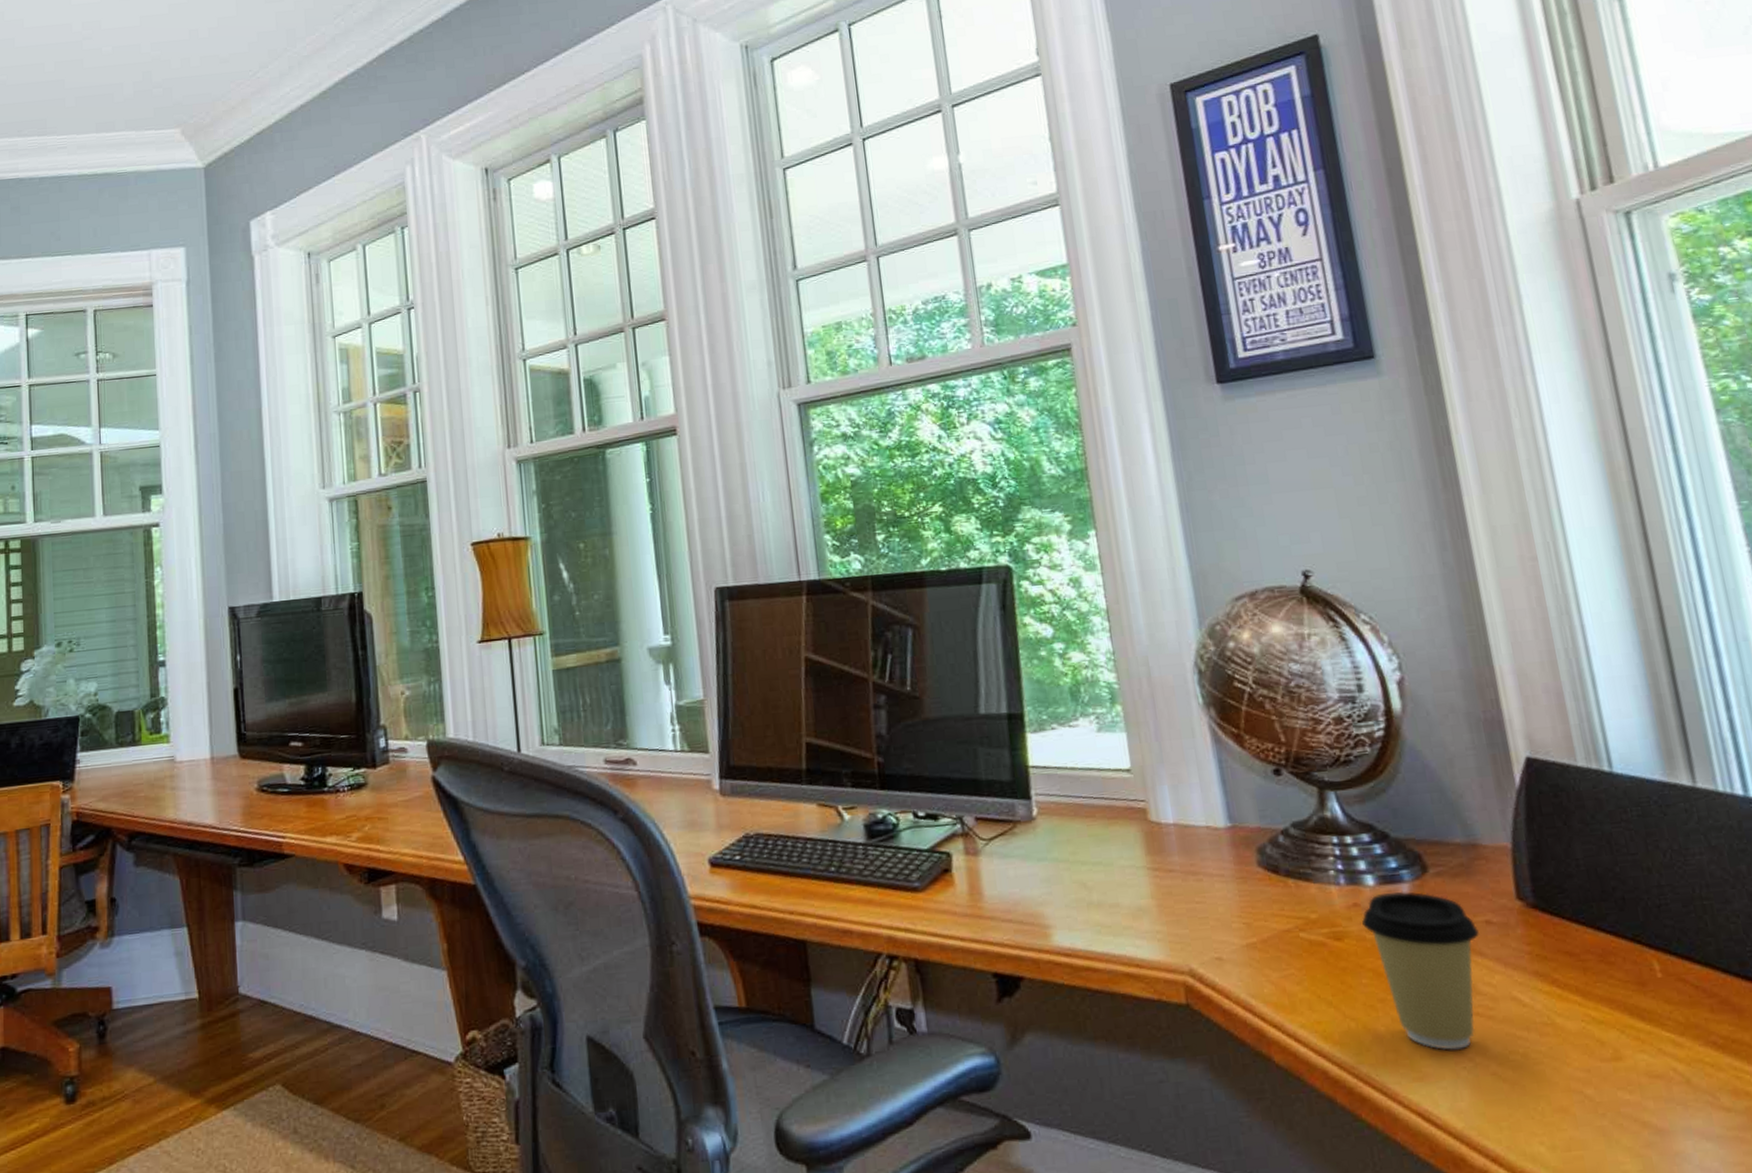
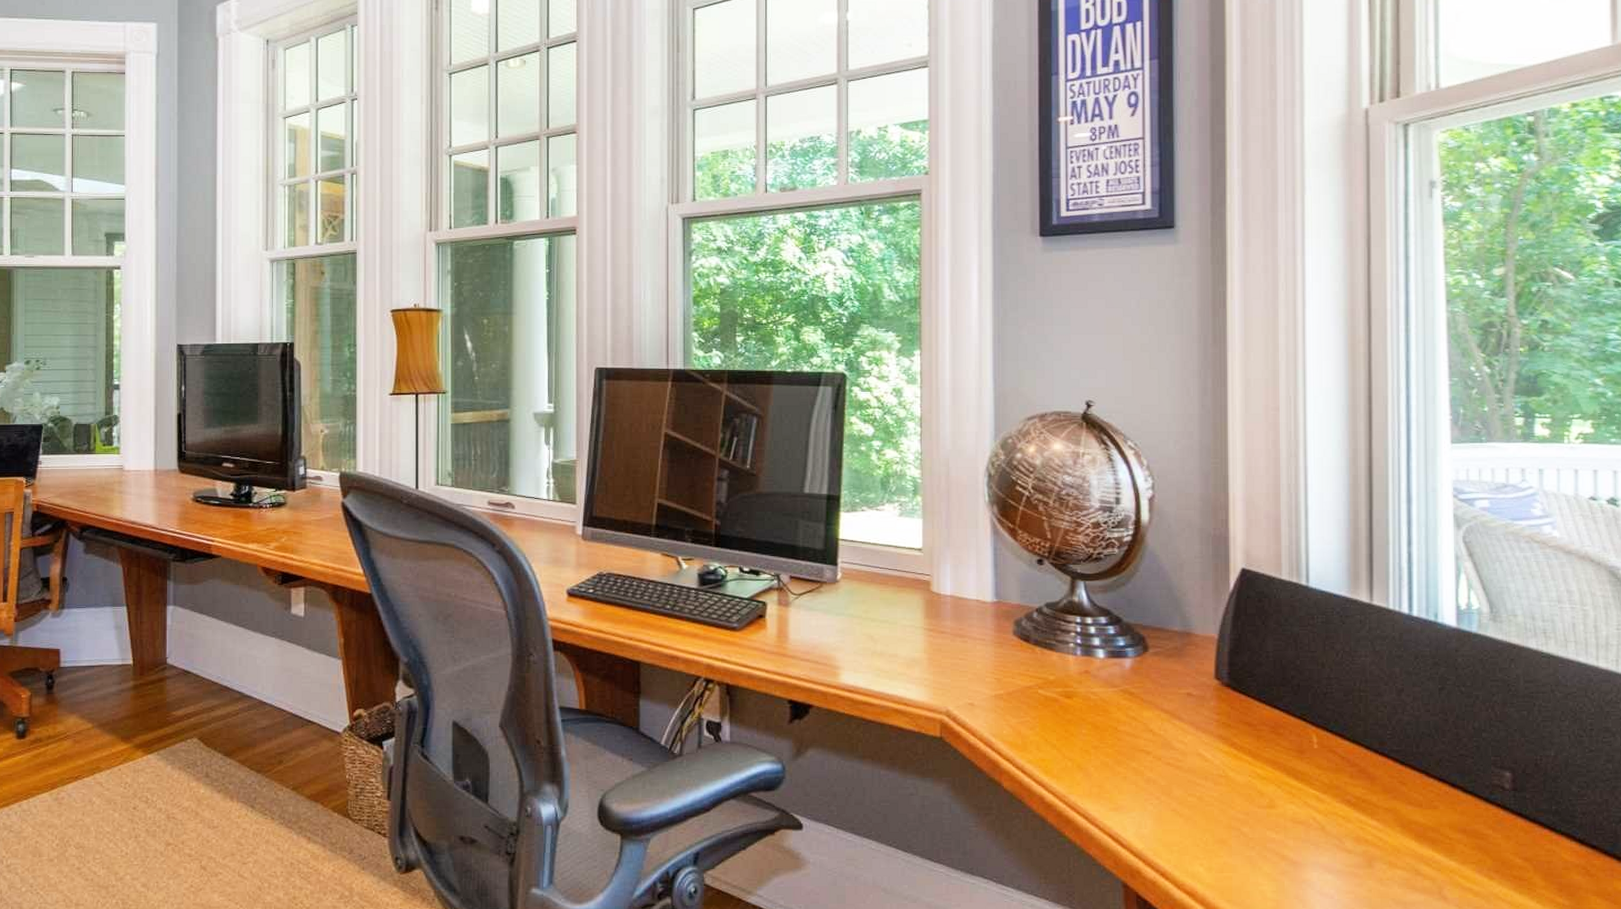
coffee cup: present [1362,891,1479,1050] -> none [1090,664,1180,789]

